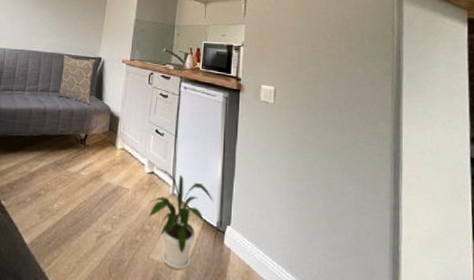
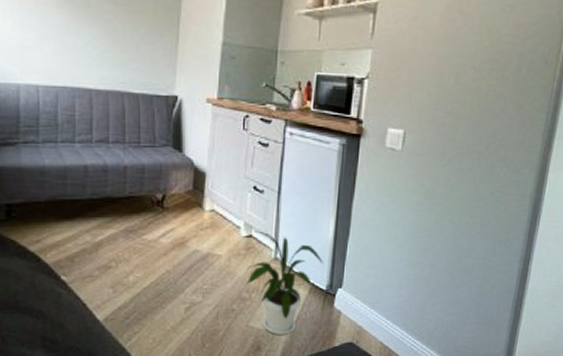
pillow: present [58,54,96,105] -> none [121,92,170,159]

